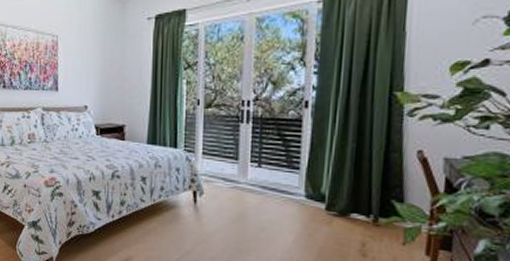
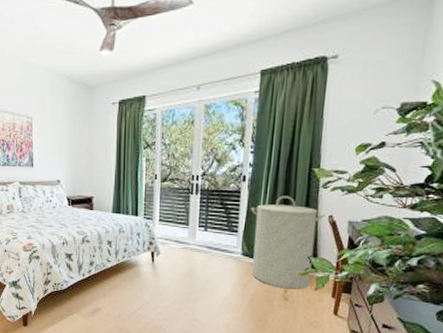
laundry hamper: none [316,125,414,243] -> present [251,196,326,290]

